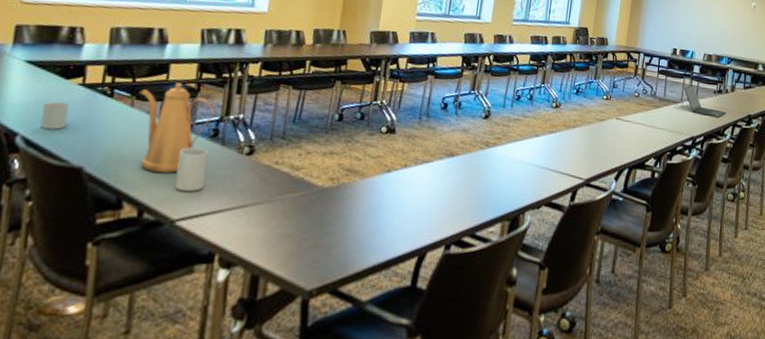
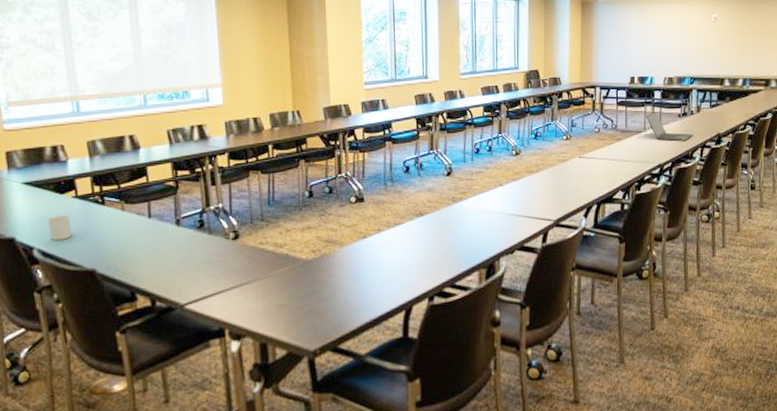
coffee pot: present [139,83,215,173] -> none [126,183,196,265]
cup: present [174,147,209,192] -> none [173,239,202,279]

